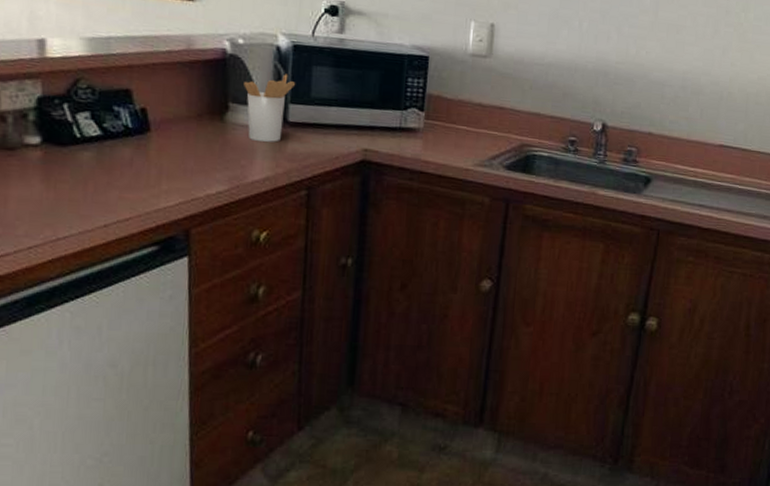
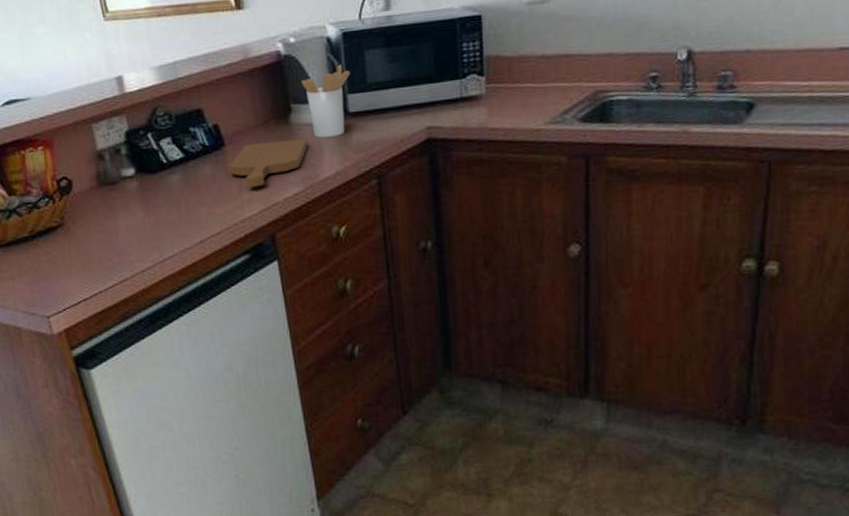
cutting board: none [150,134,241,179] -> present [228,139,308,188]

